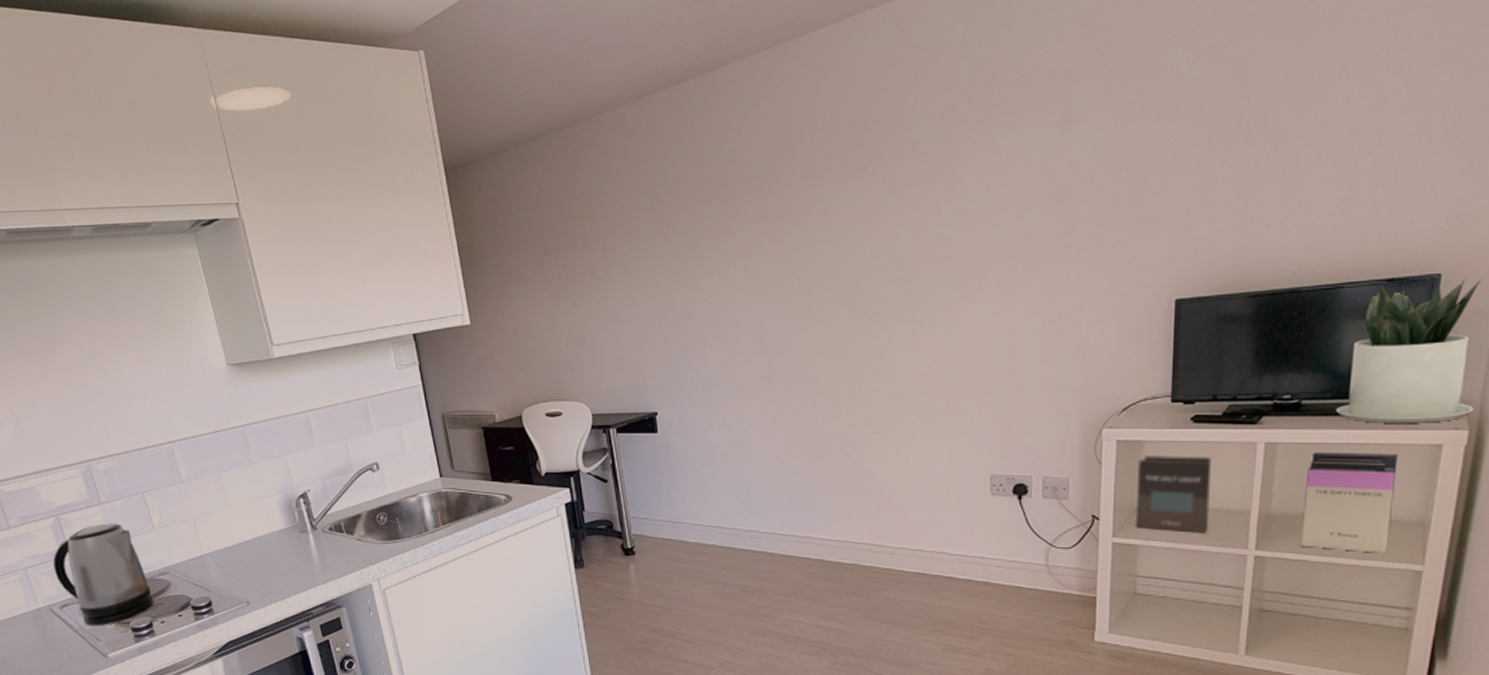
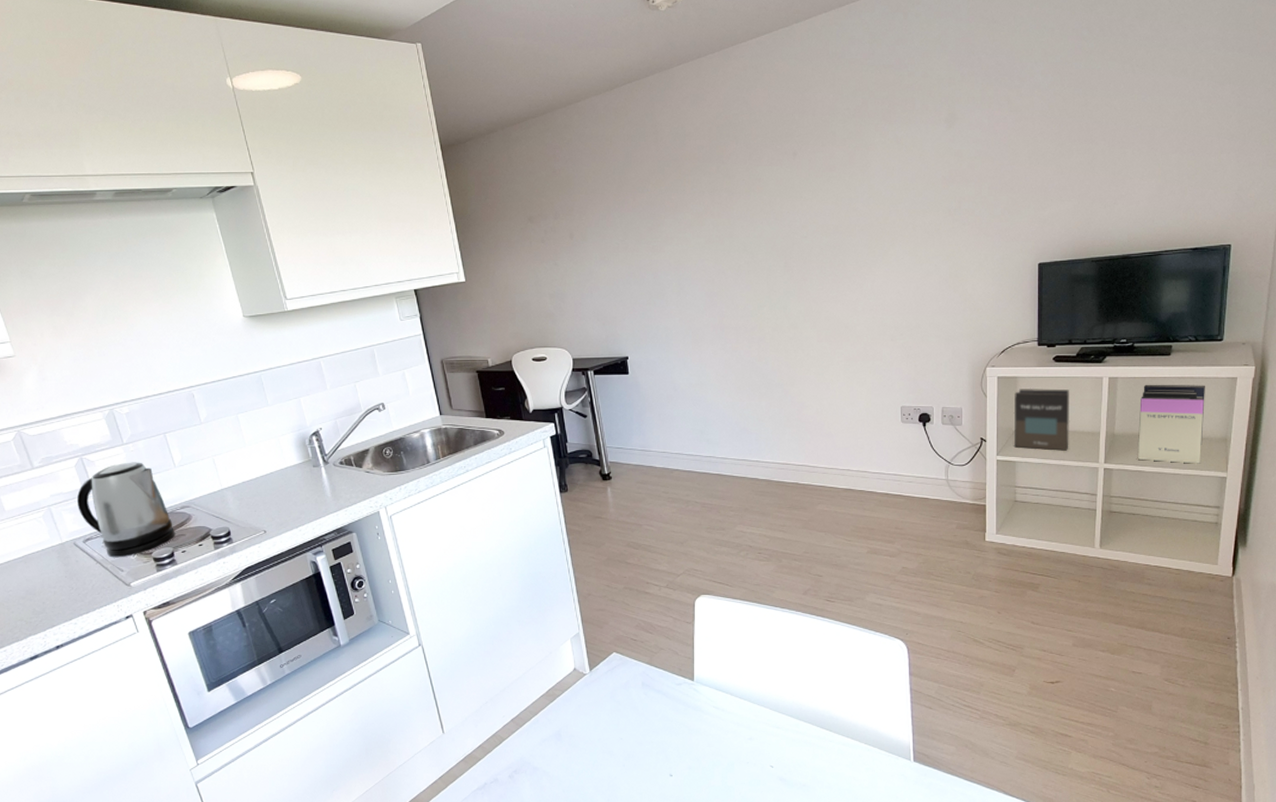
planter: present [1336,278,1481,423] -> none [1160,248,1259,361]

